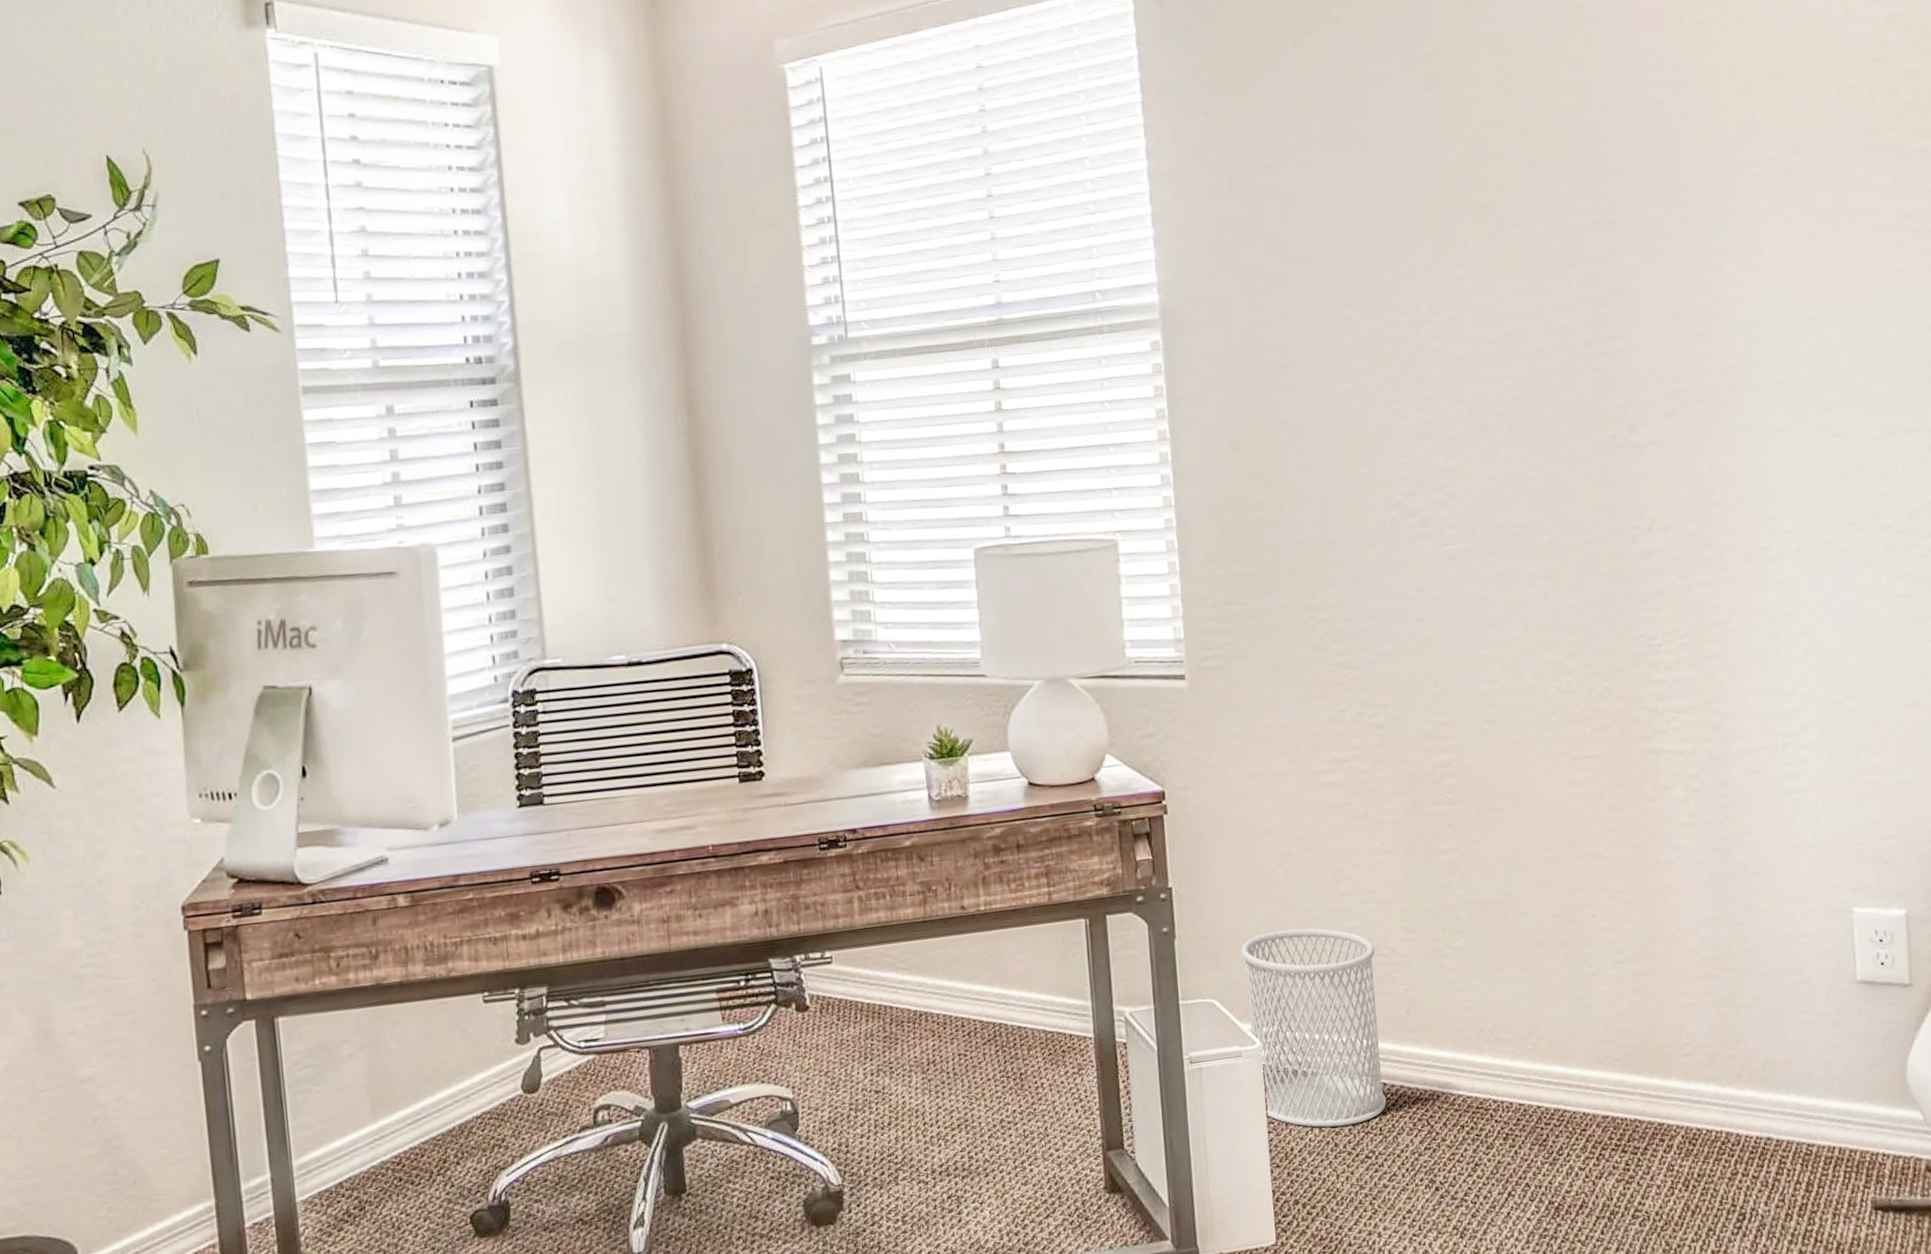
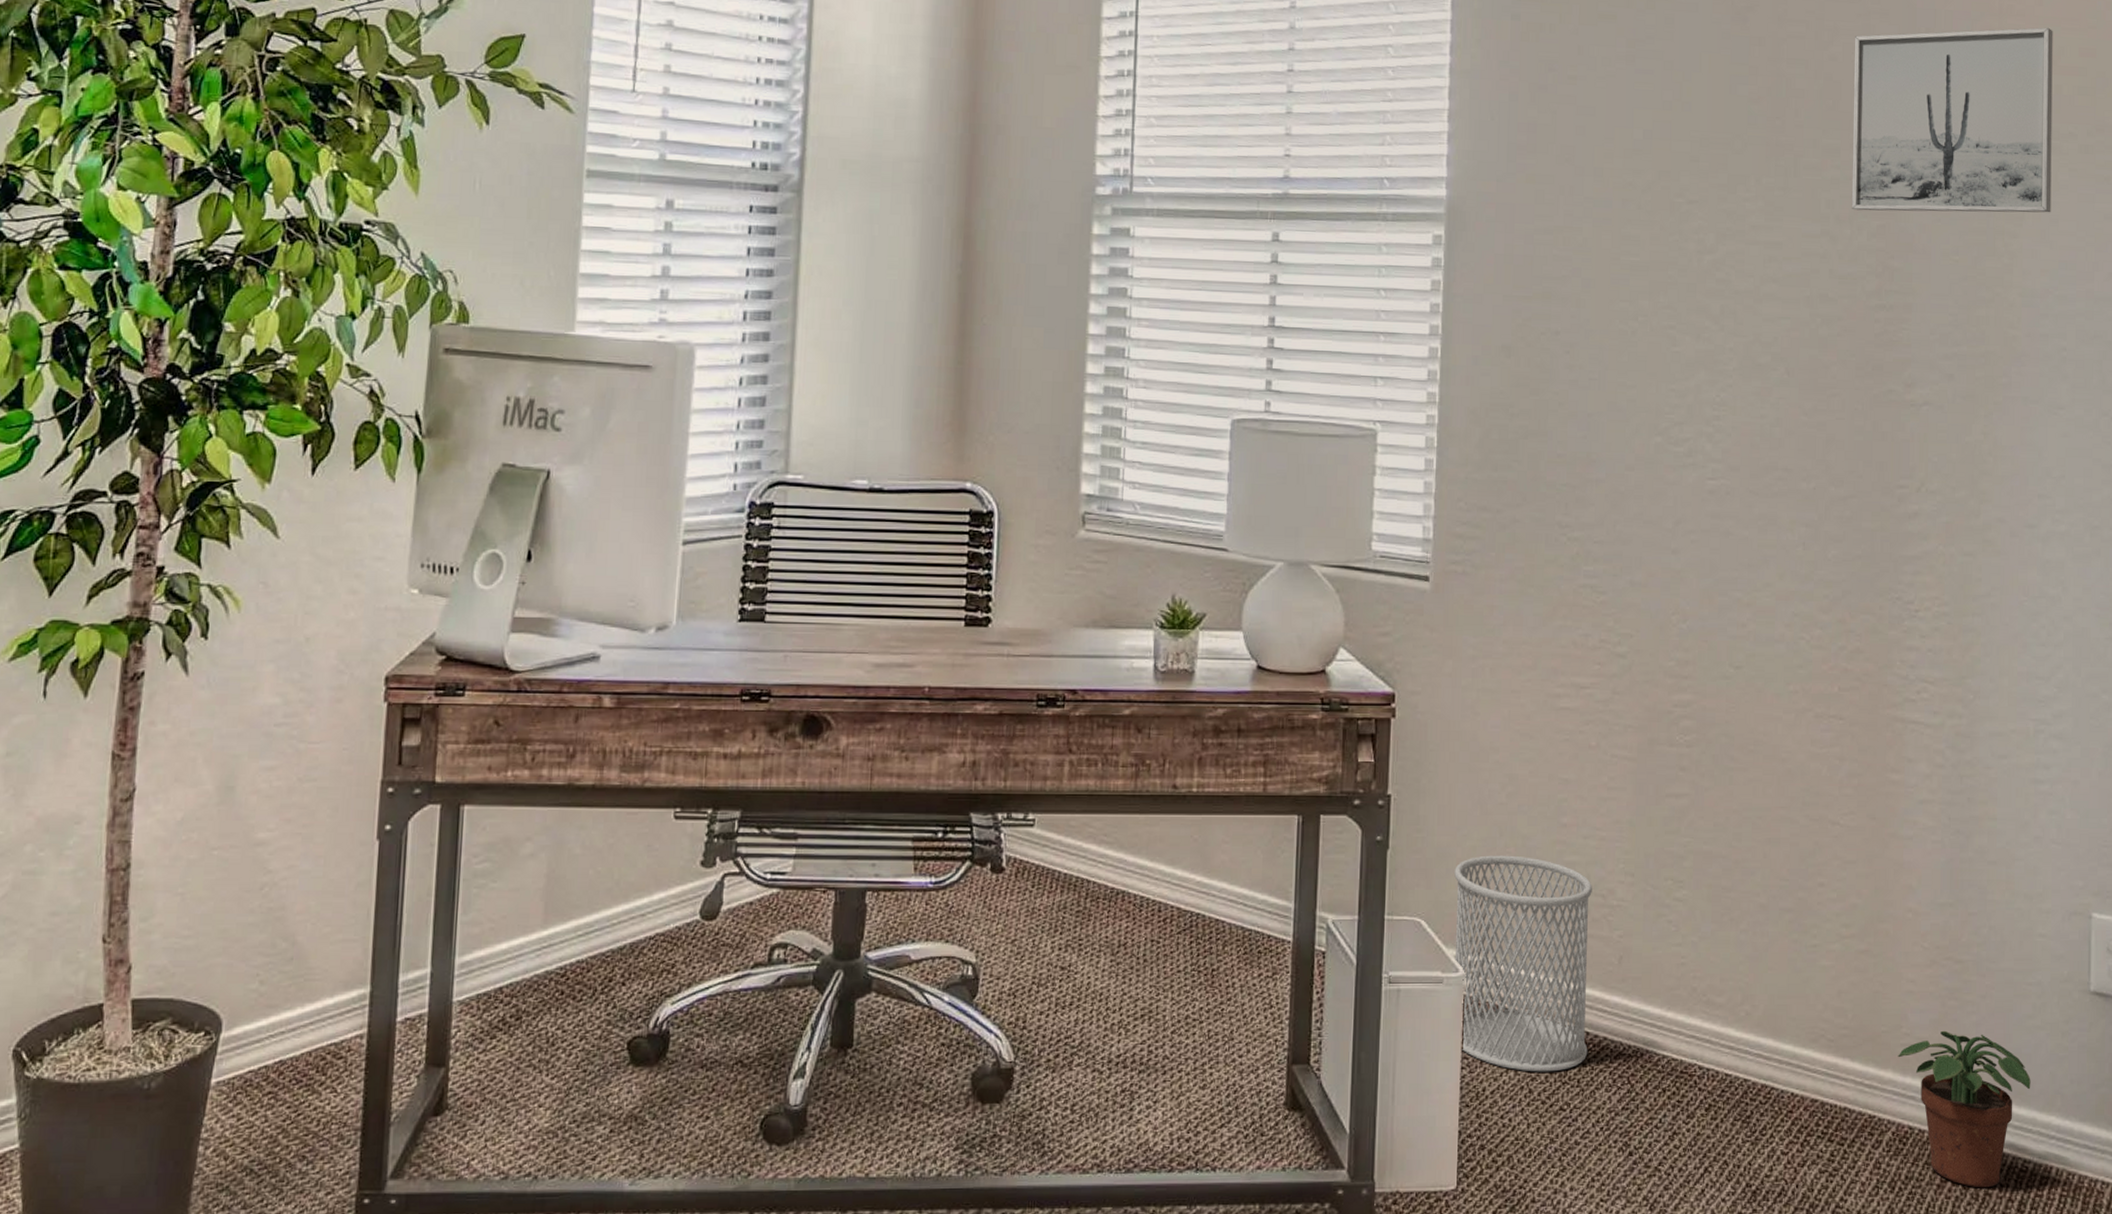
wall art: none [1546,54,1756,263] -> present [1851,27,2053,213]
potted plant: none [1680,1034,1809,1176] -> present [1898,1030,2031,1188]

